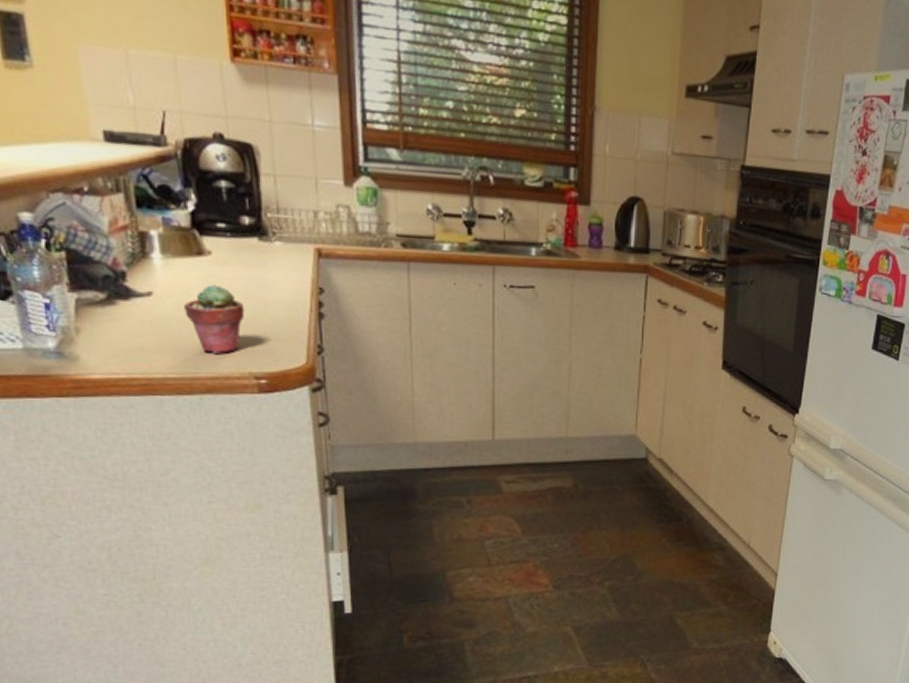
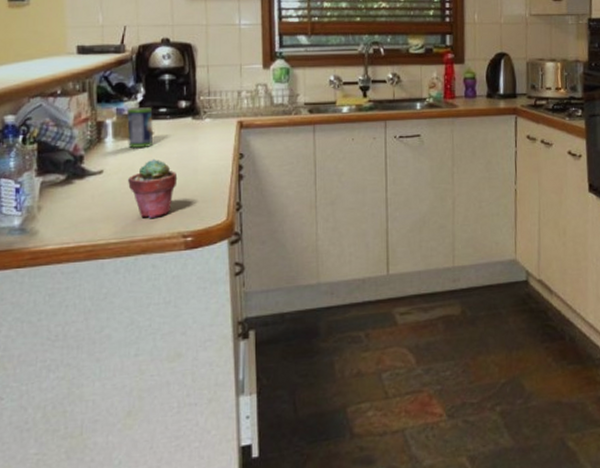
beverage can: none [175,217,212,271] -> present [126,106,154,149]

